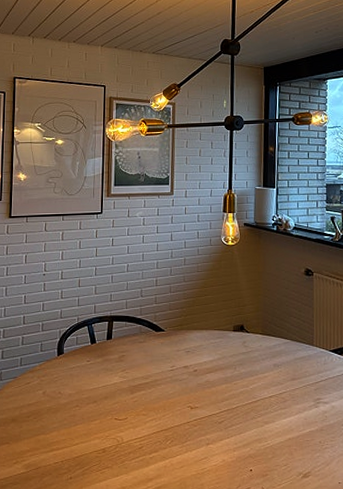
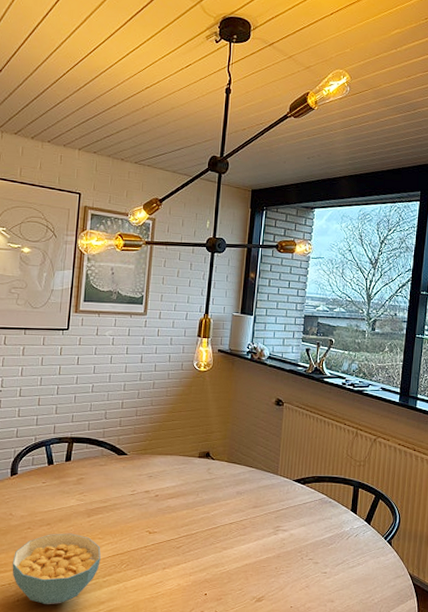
cereal bowl: none [63,410,146,482] -> present [12,533,101,605]

